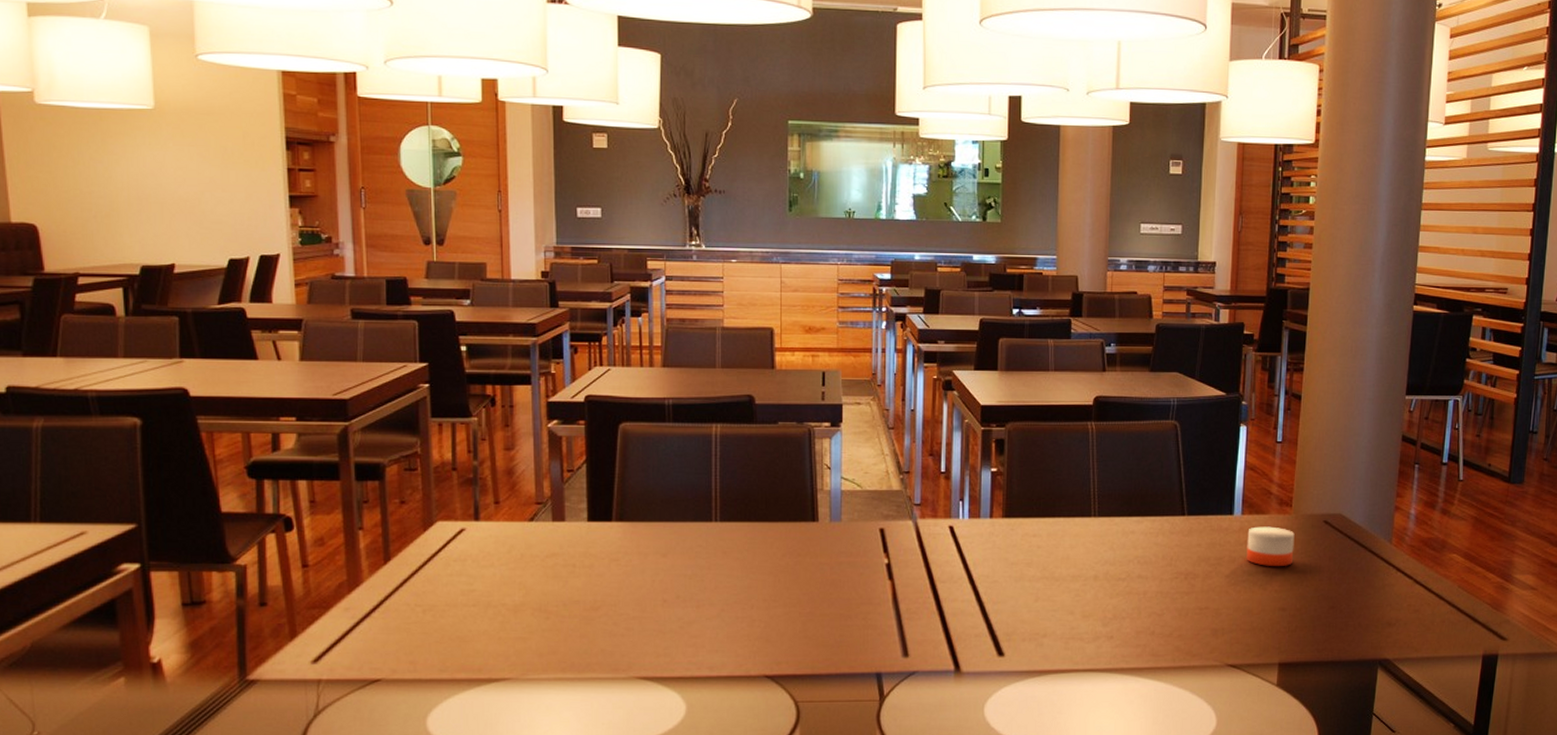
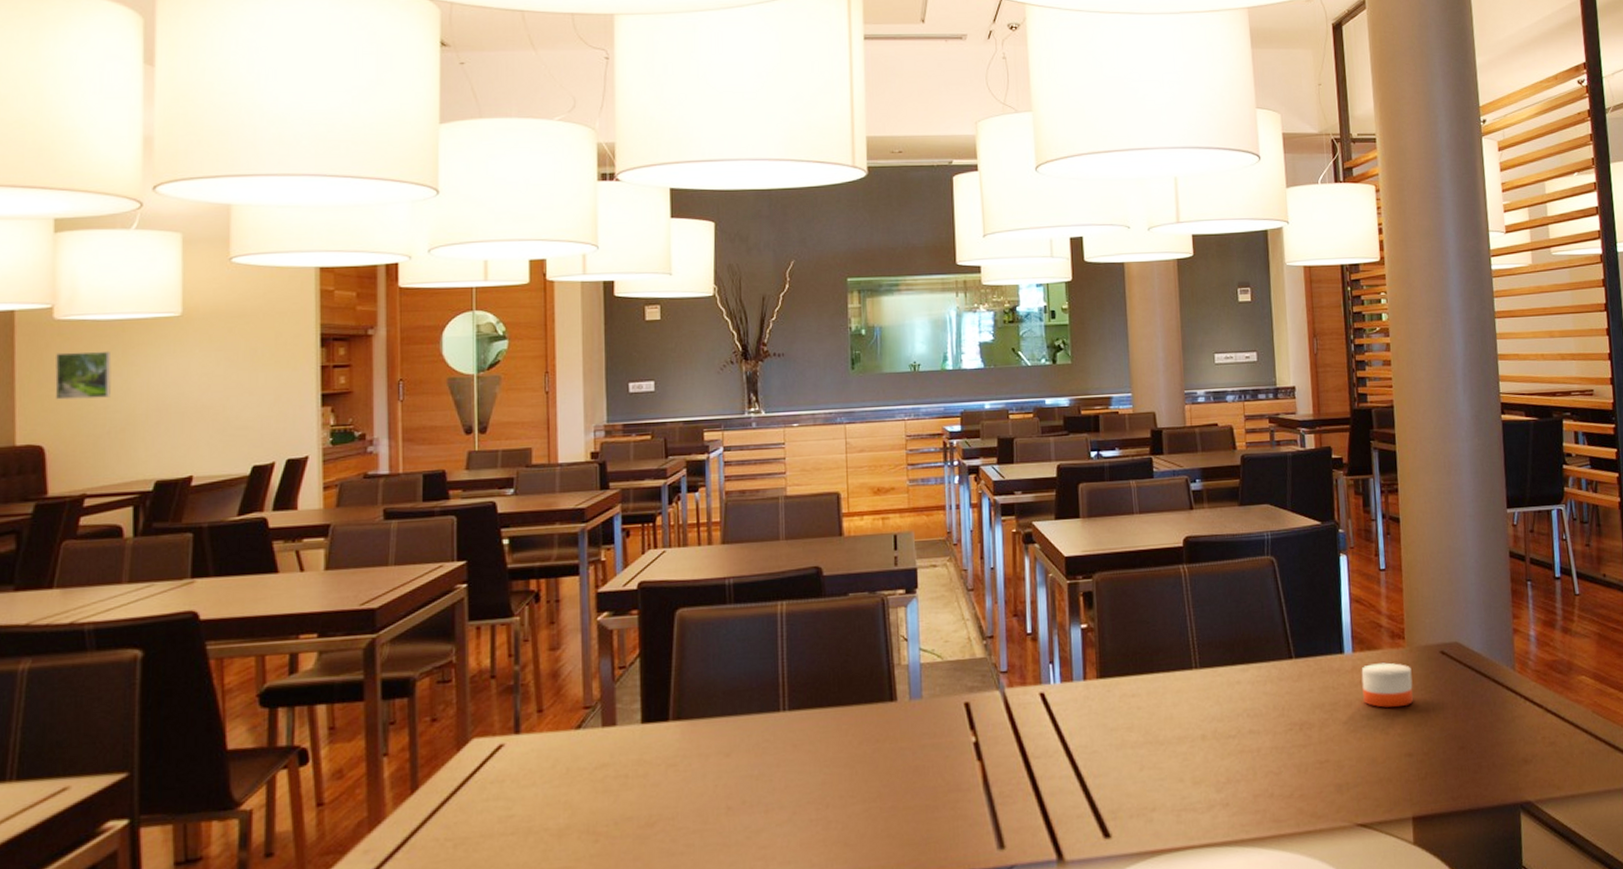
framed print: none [39,136,94,183] -> present [54,351,112,400]

